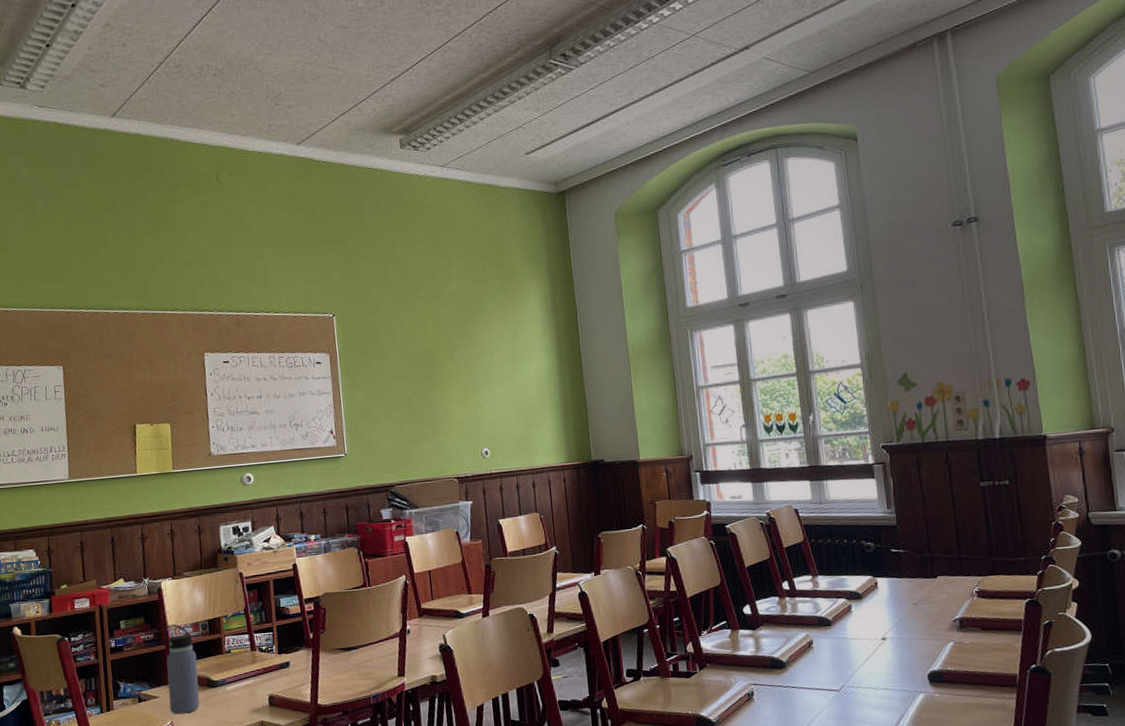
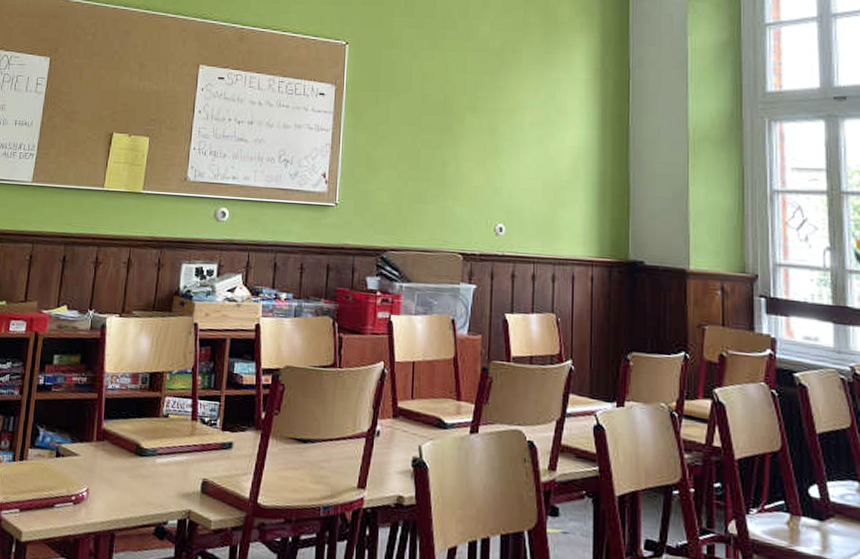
water bottle: present [163,623,200,715] -> none [89,369,130,483]

